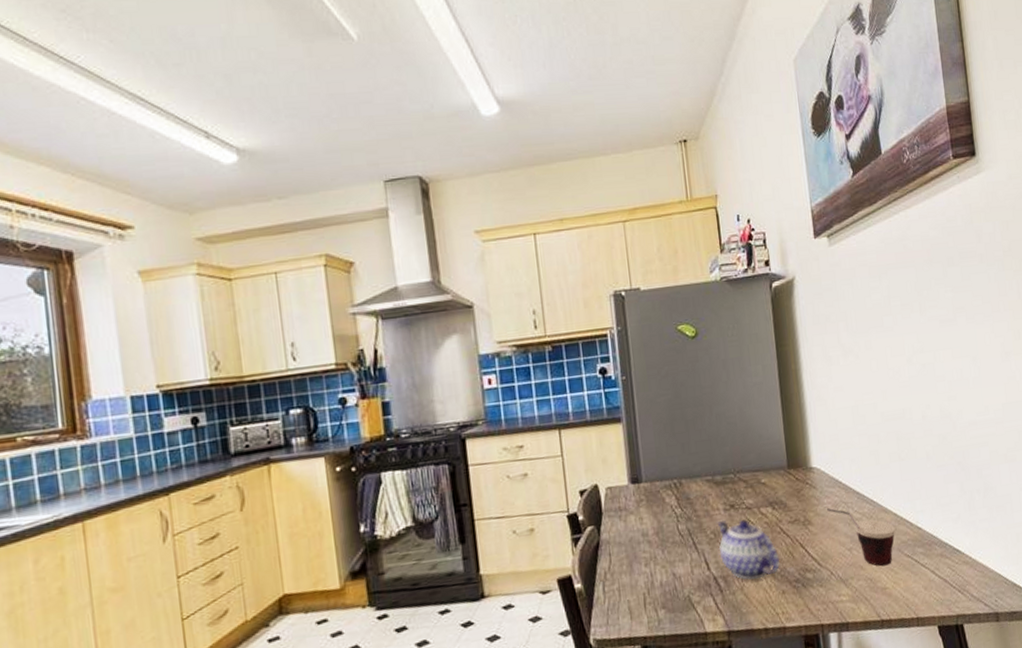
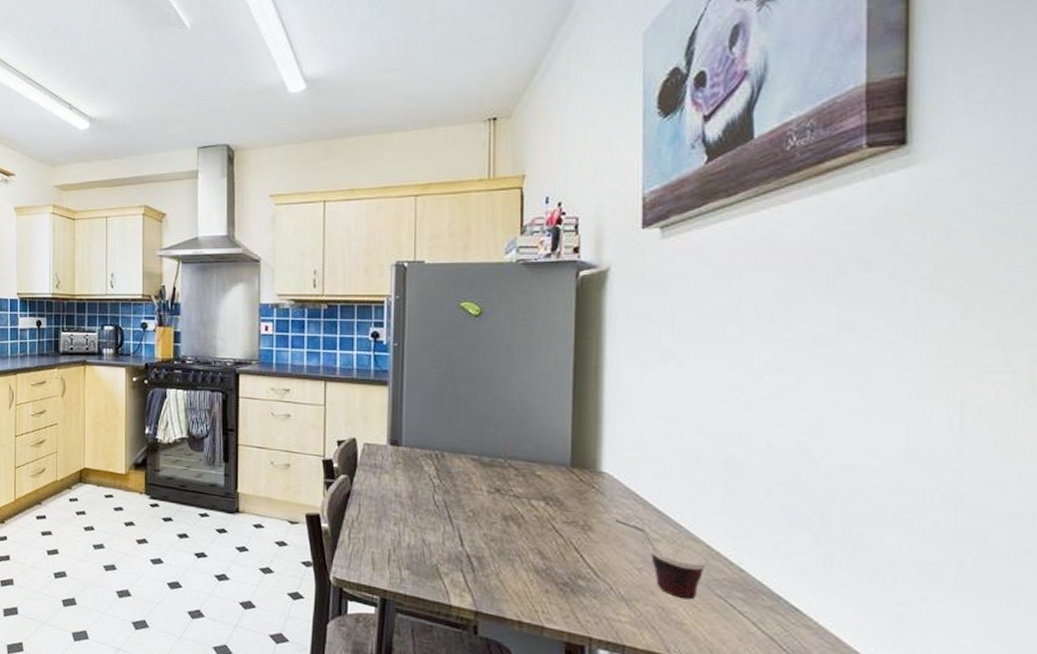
teapot: present [717,519,780,580] -> none [476,501,548,570]

